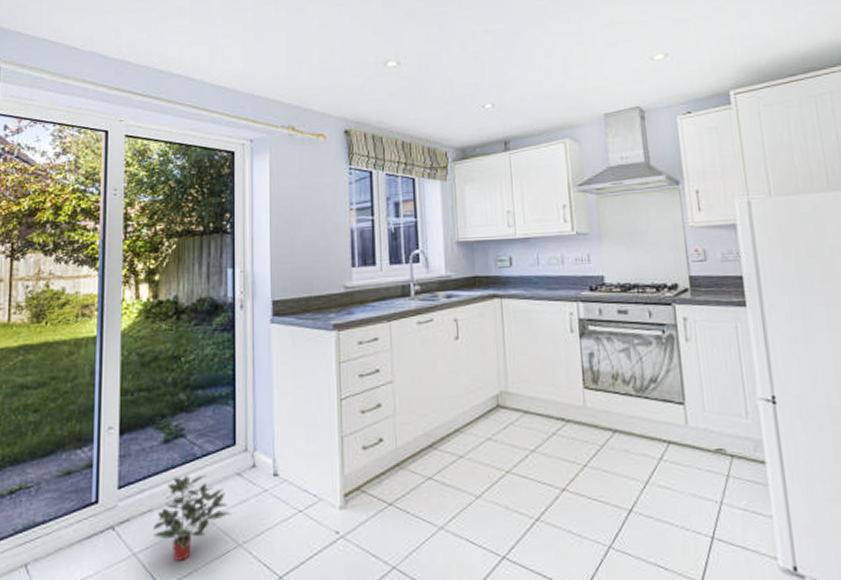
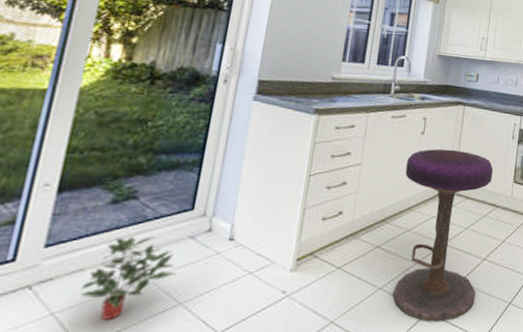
stool: none [444,354,561,570] -> present [392,148,494,322]

